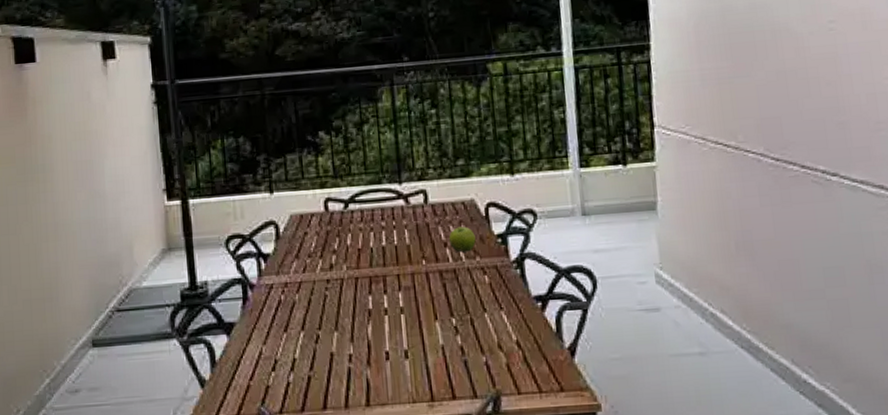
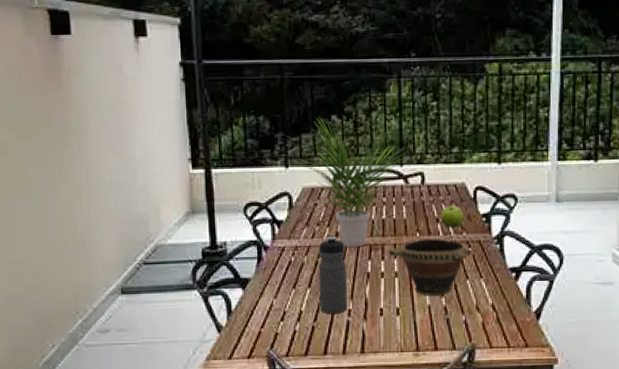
potted plant: none [276,134,405,281] -> present [291,116,407,247]
water bottle: none [311,269,348,361] -> present [318,236,347,315]
bowl: none [391,265,490,334] -> present [388,238,473,296]

